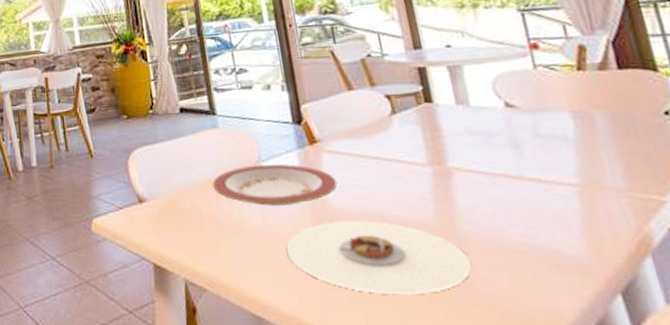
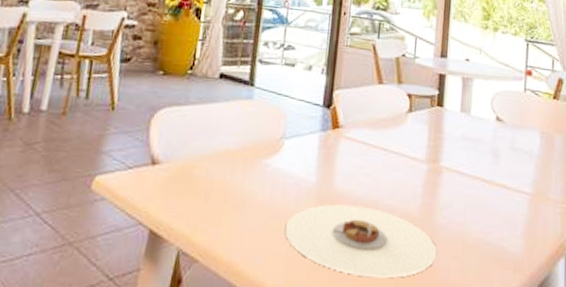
plate: present [212,164,338,206] -> none [232,141,347,184]

